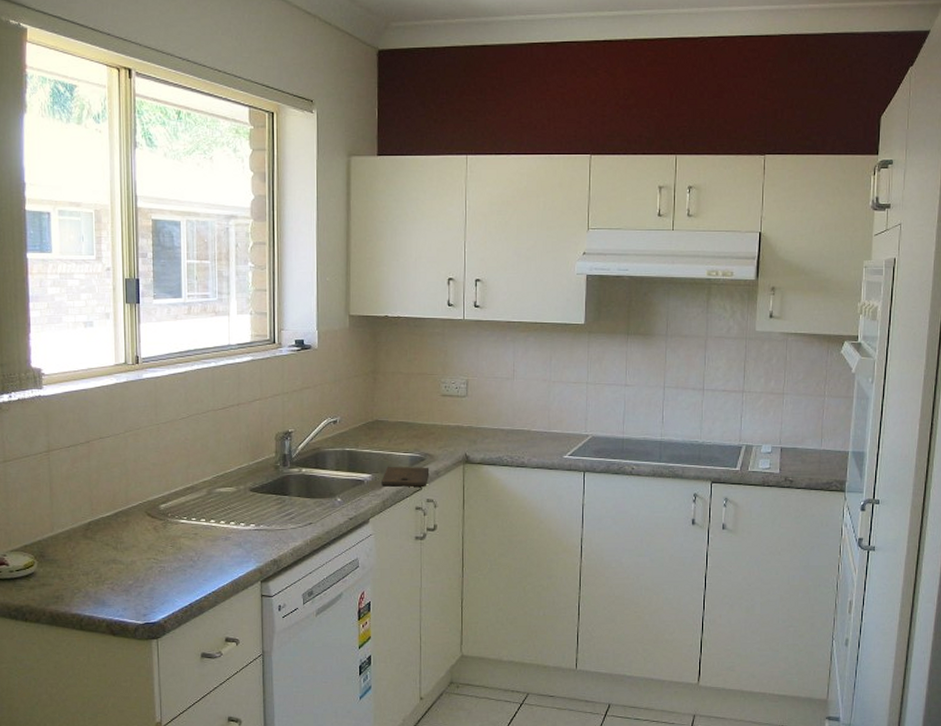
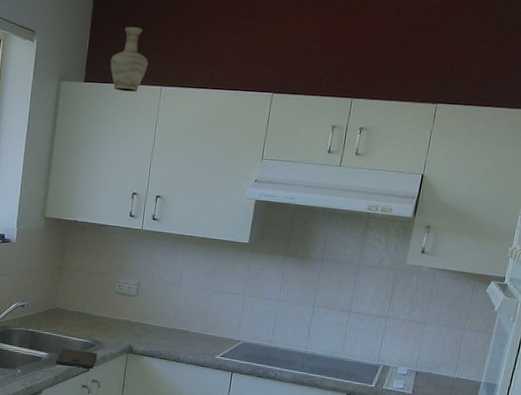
vase: none [405,90,448,163] -> present [110,27,148,92]

